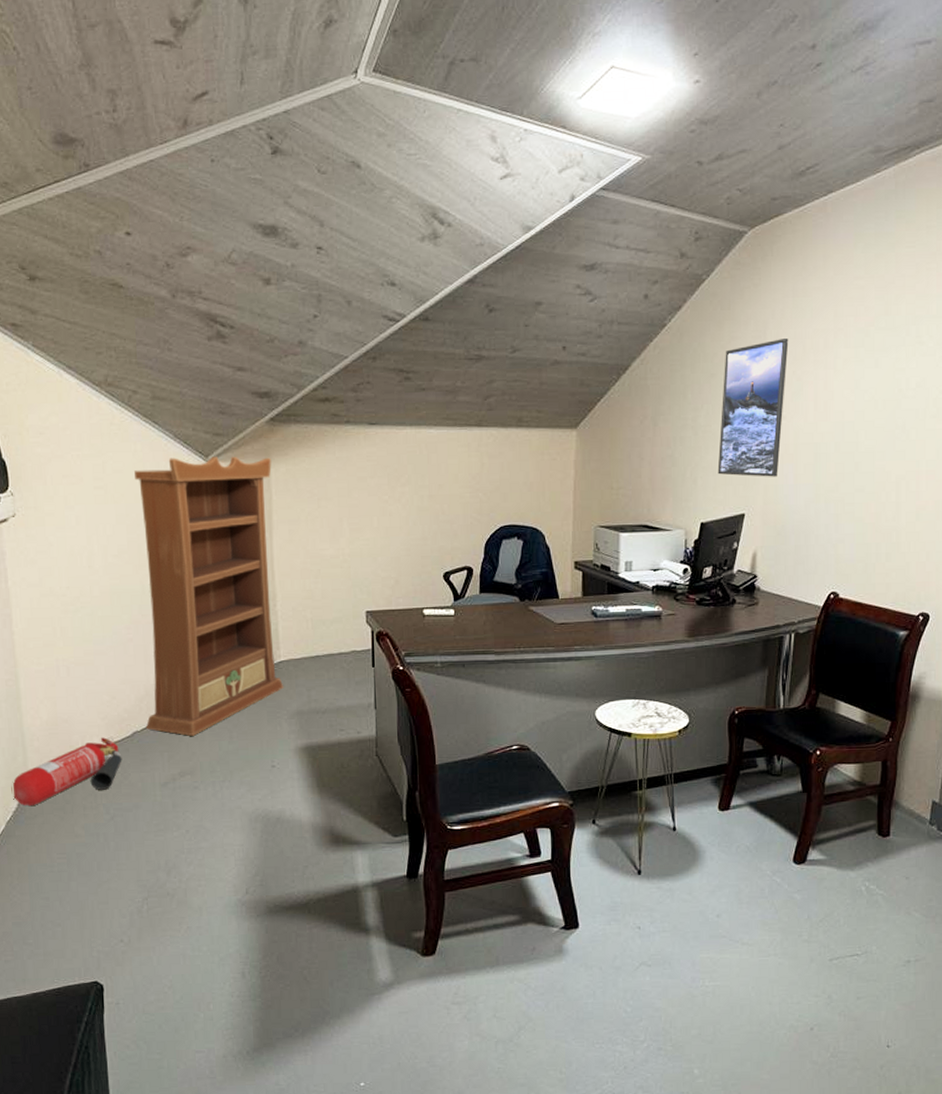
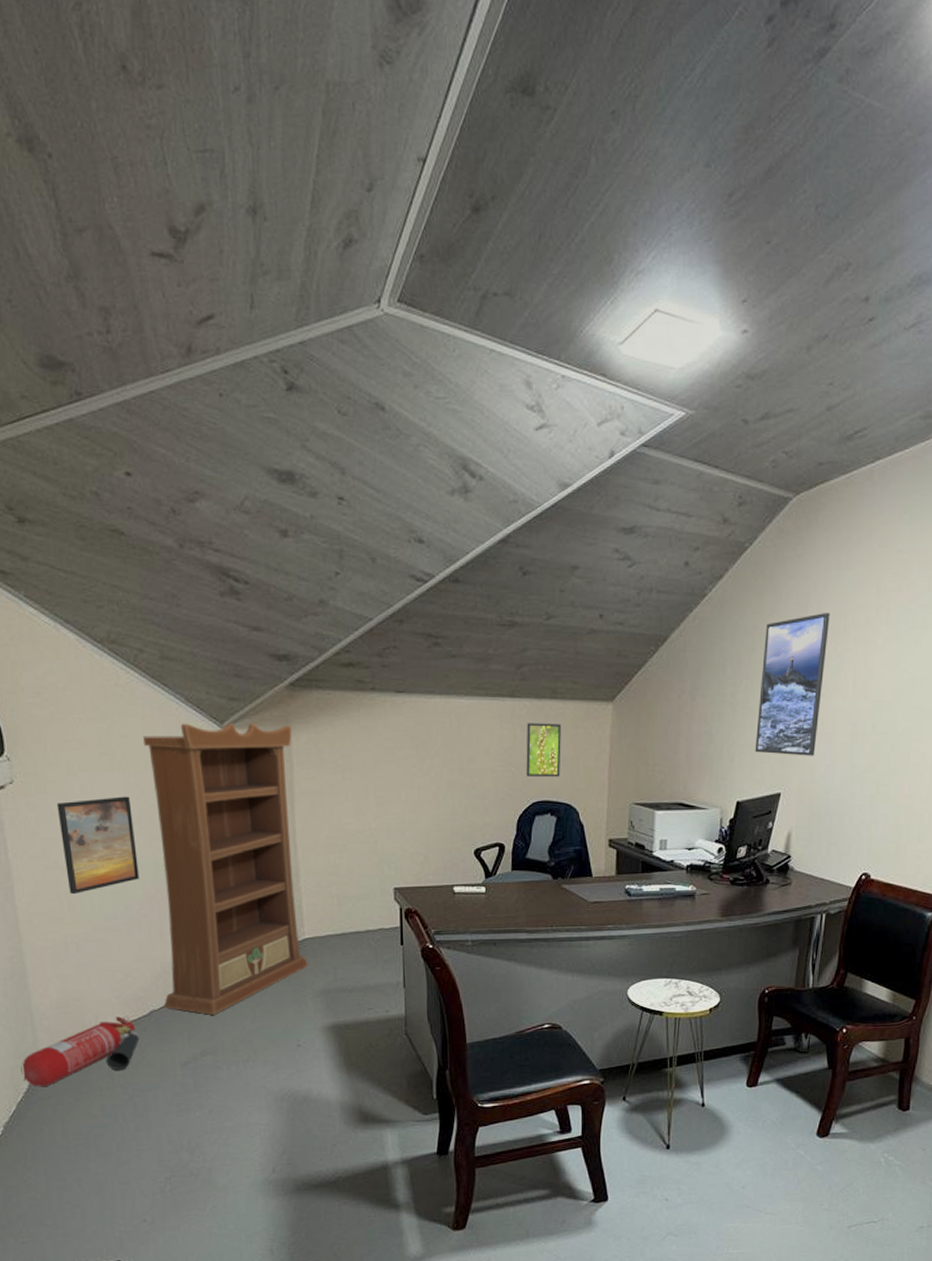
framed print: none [53,527,127,620] -> present [56,796,139,895]
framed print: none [493,450,527,503] -> present [526,723,561,778]

